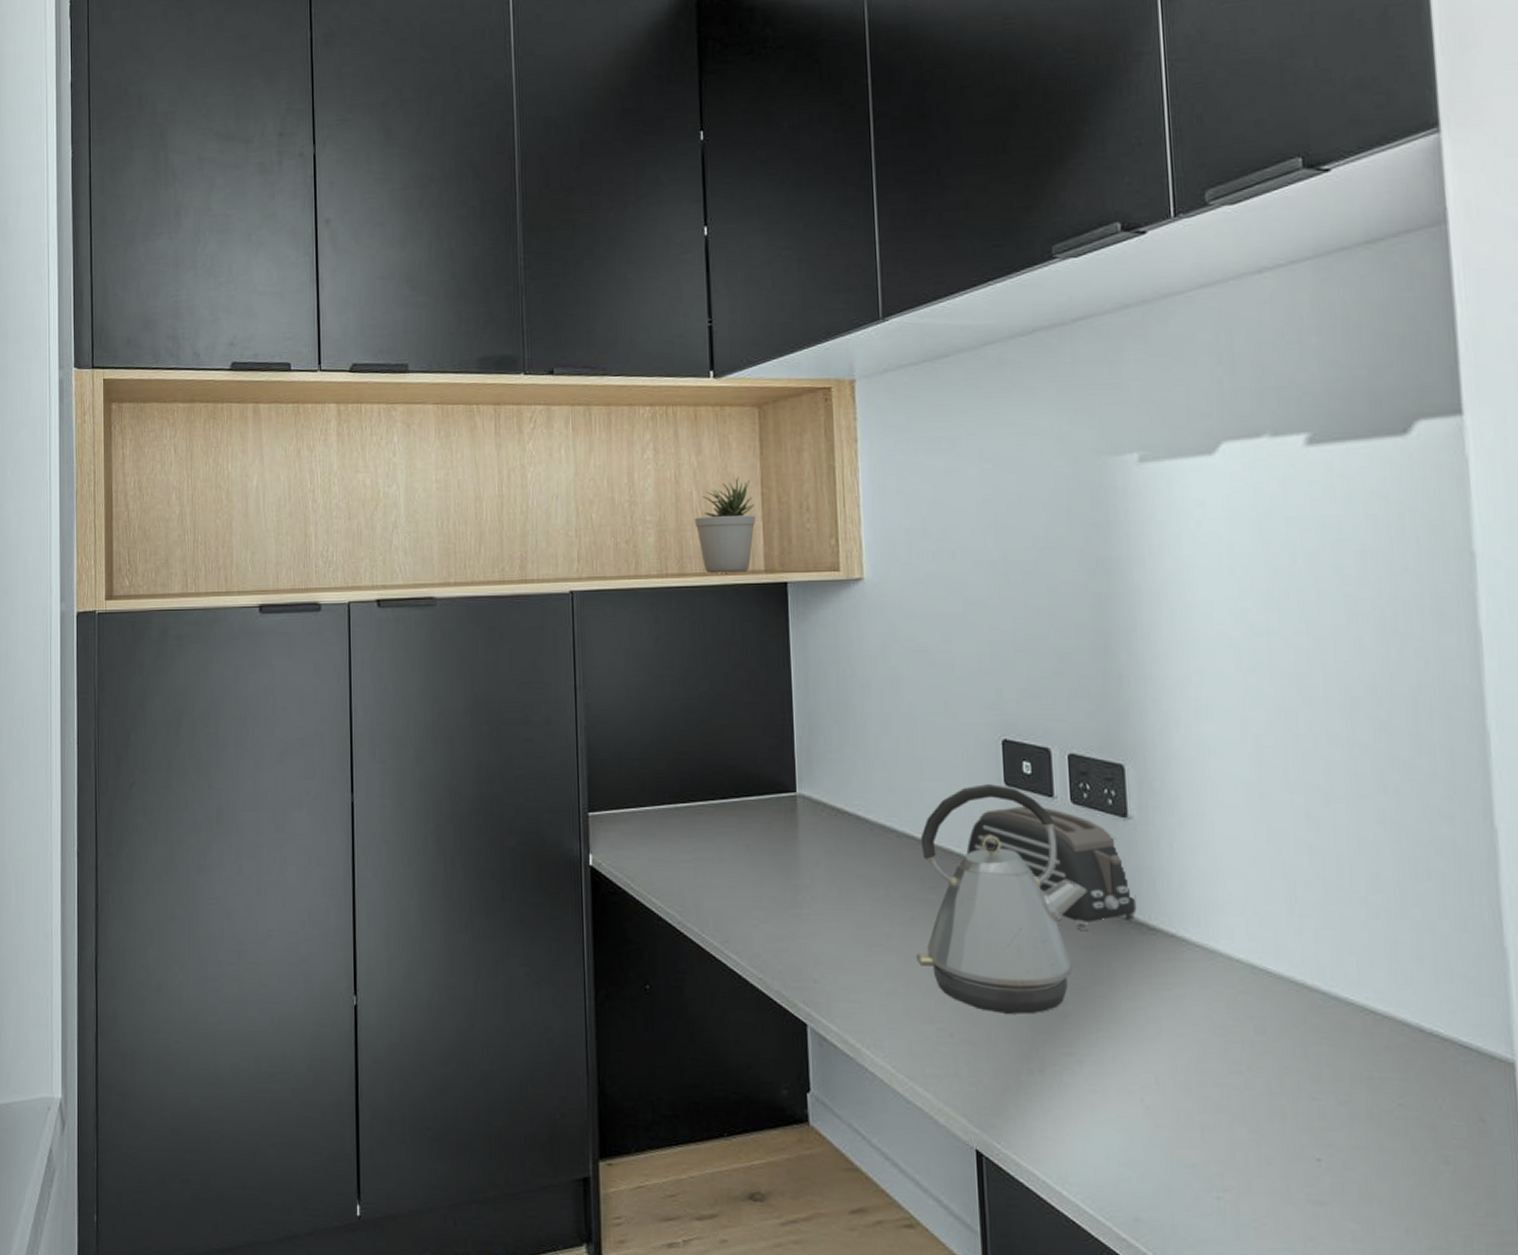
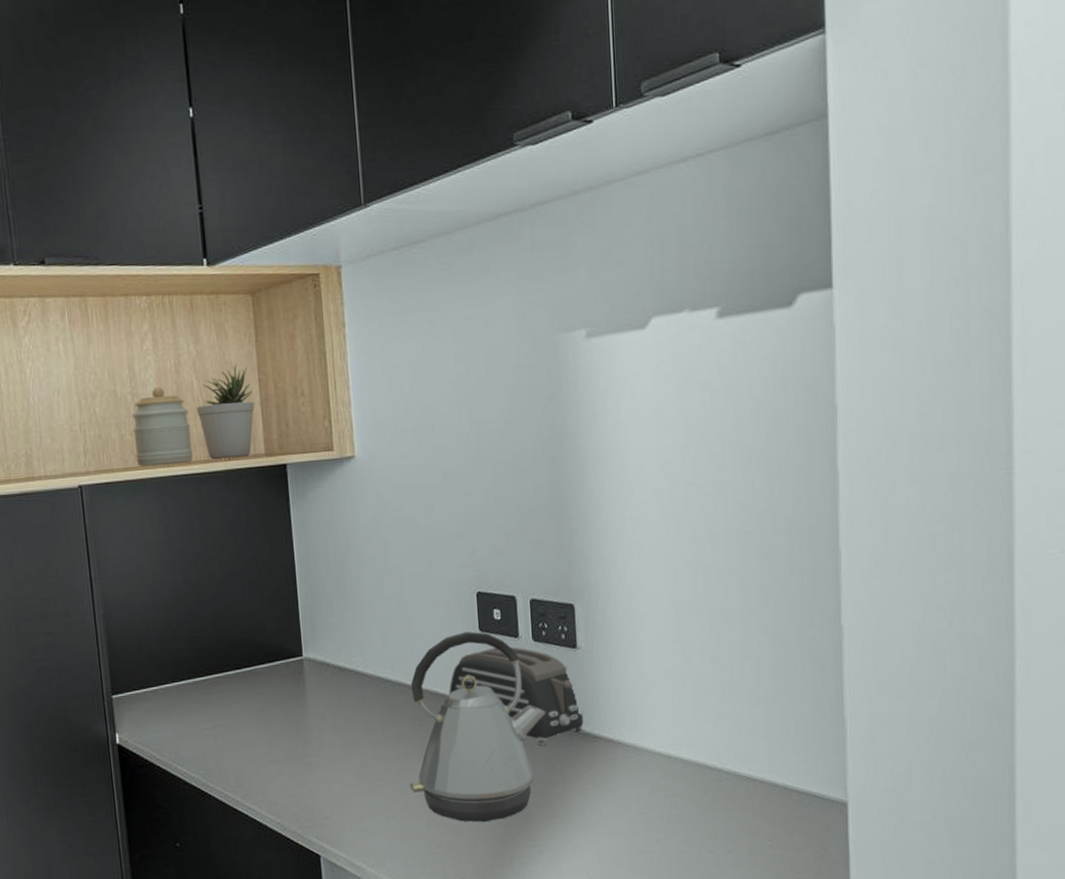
jar: none [628,496,689,576] -> present [131,387,193,467]

